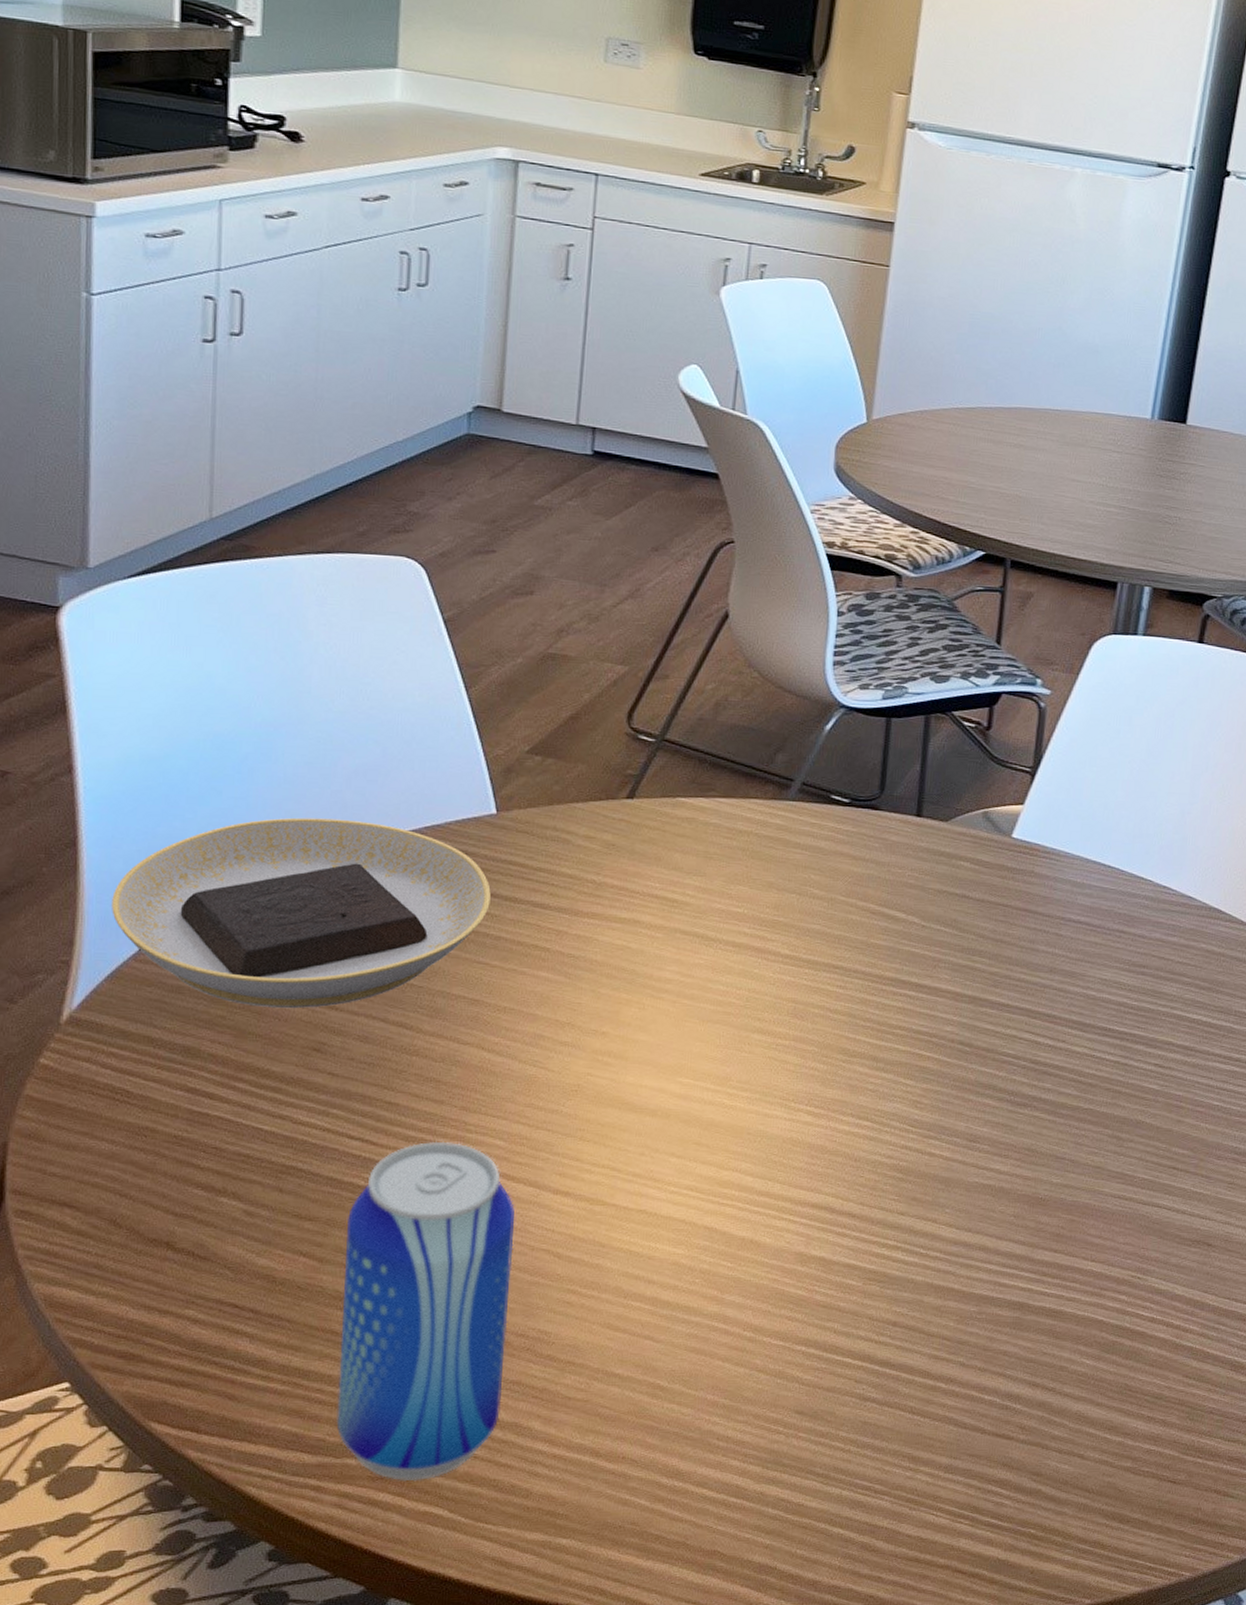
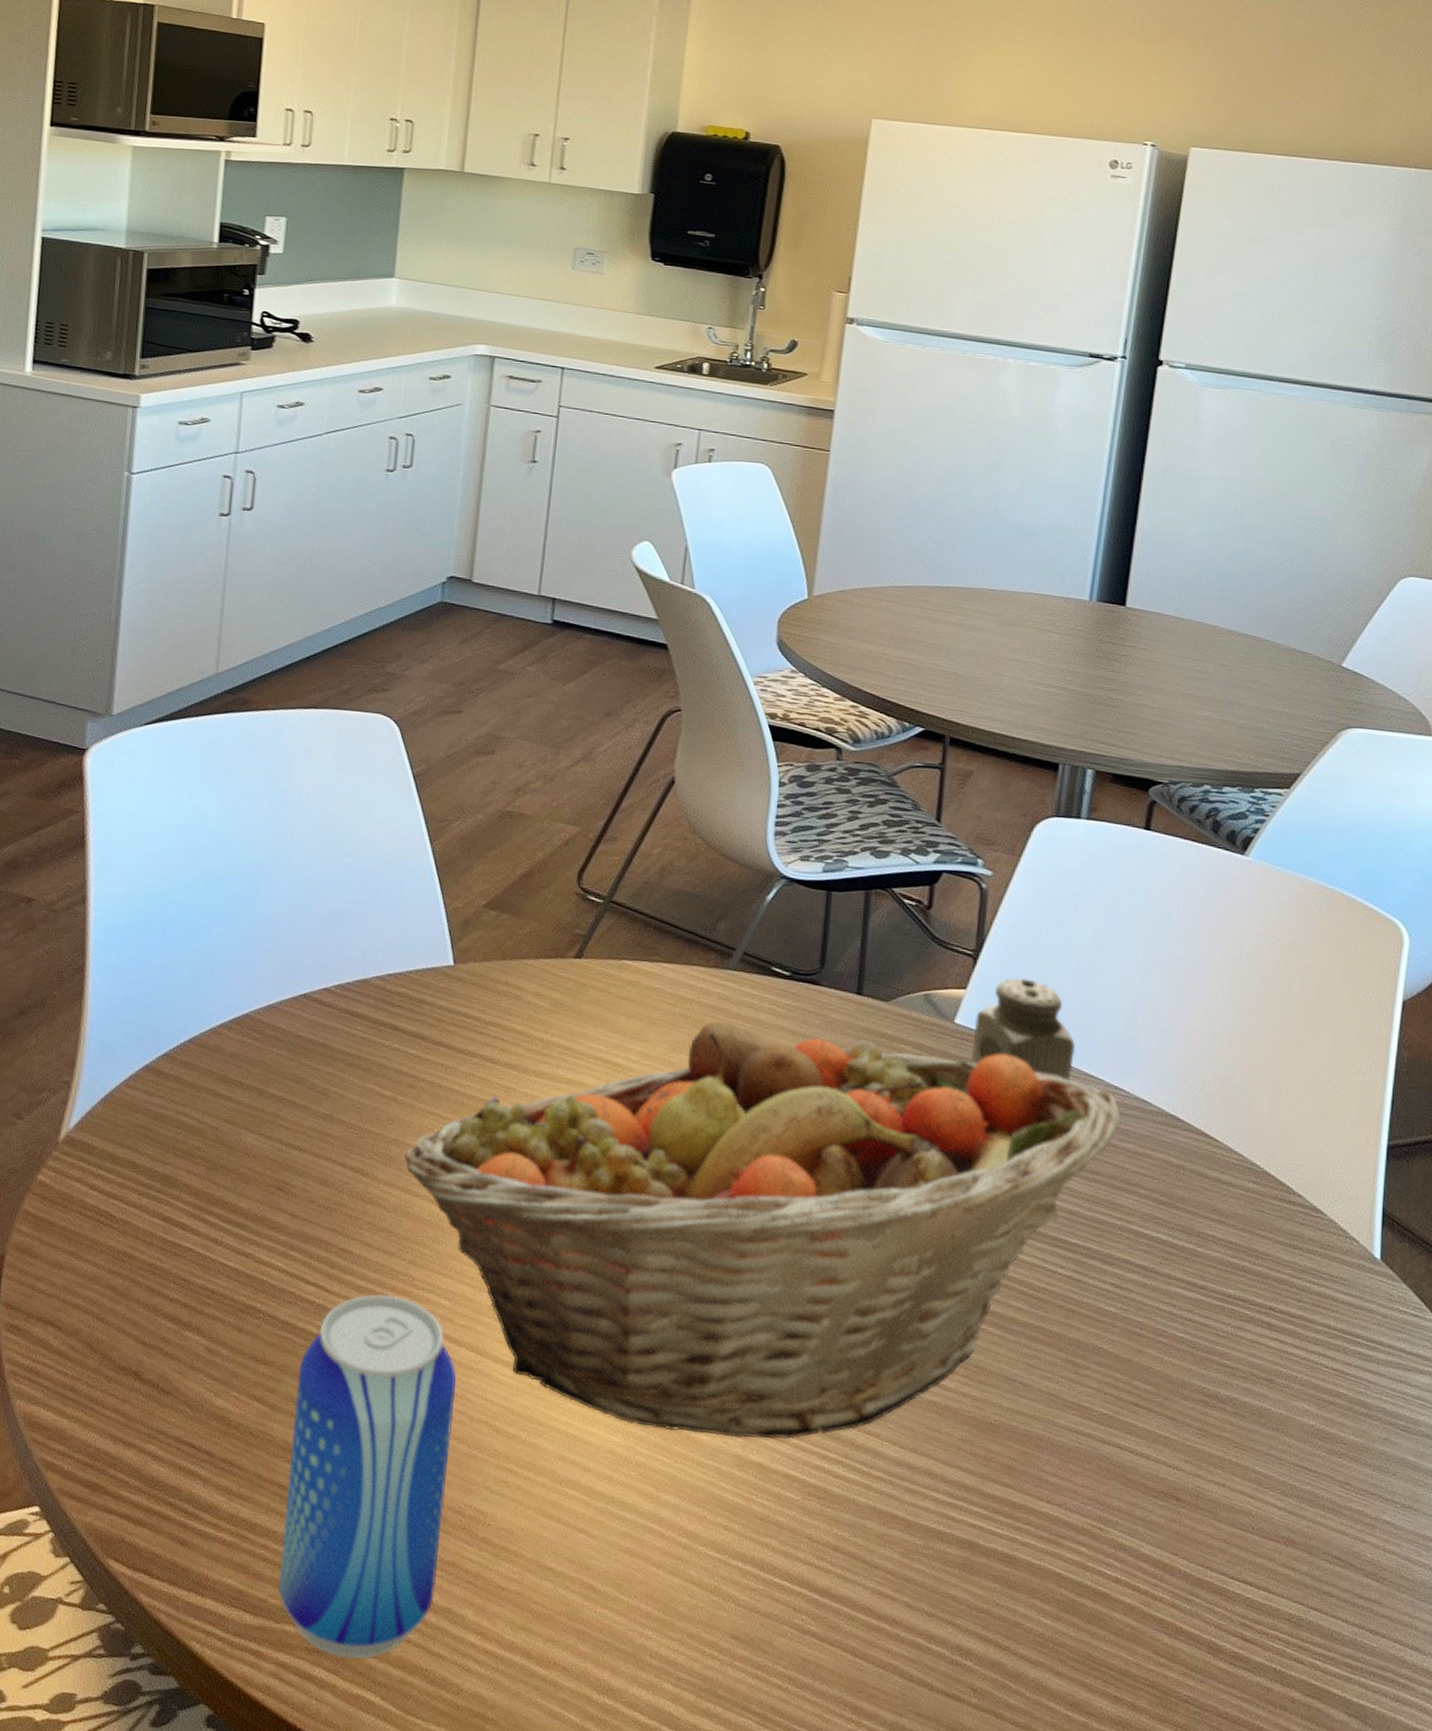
plate: present [112,817,491,1009] -> none [109,957,446,1147]
fruit basket: none [451,851,1168,1237] -> present [404,1020,1121,1439]
salt shaker: none [1028,790,1127,884] -> present [971,977,1076,1081]

